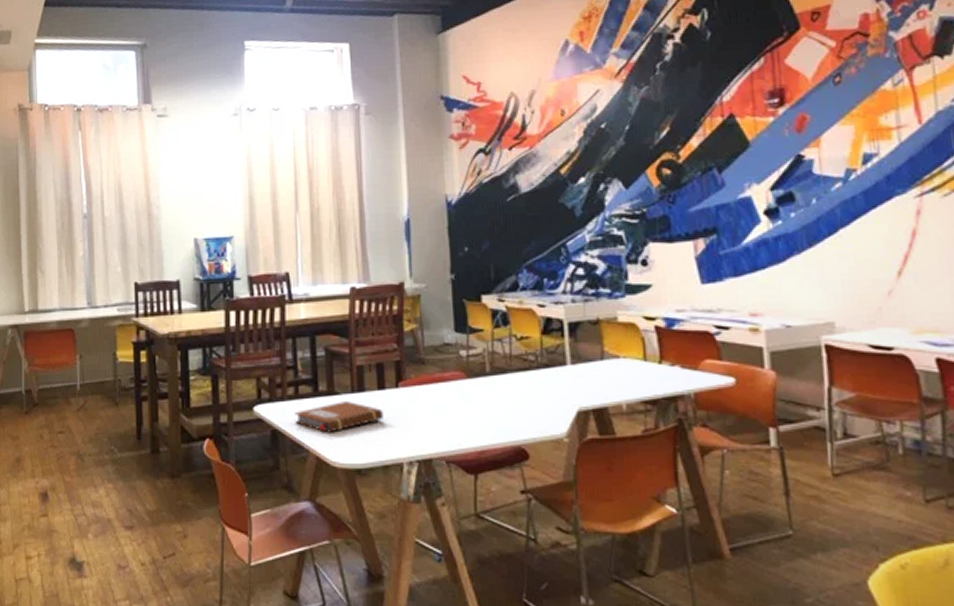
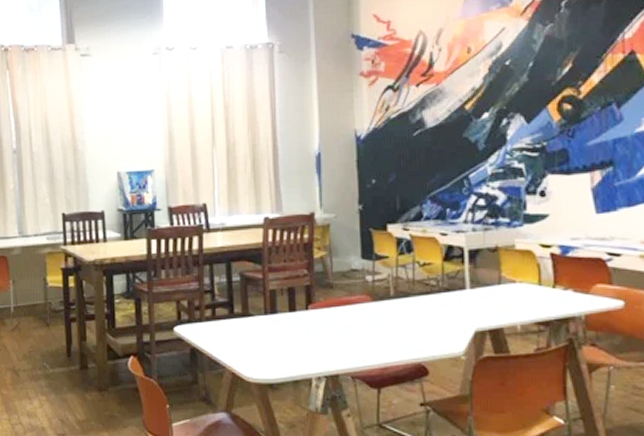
notebook: present [295,402,383,433] -> none [212,323,294,351]

